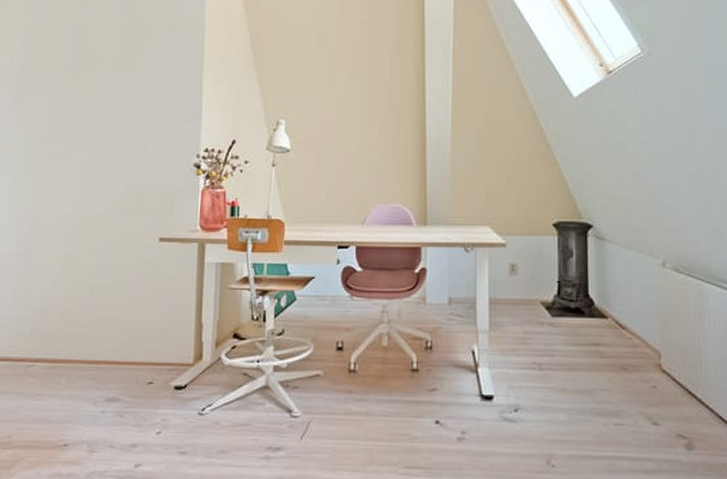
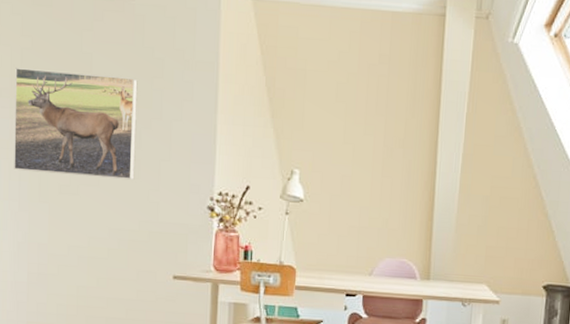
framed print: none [9,45,128,144] -> present [14,68,138,181]

